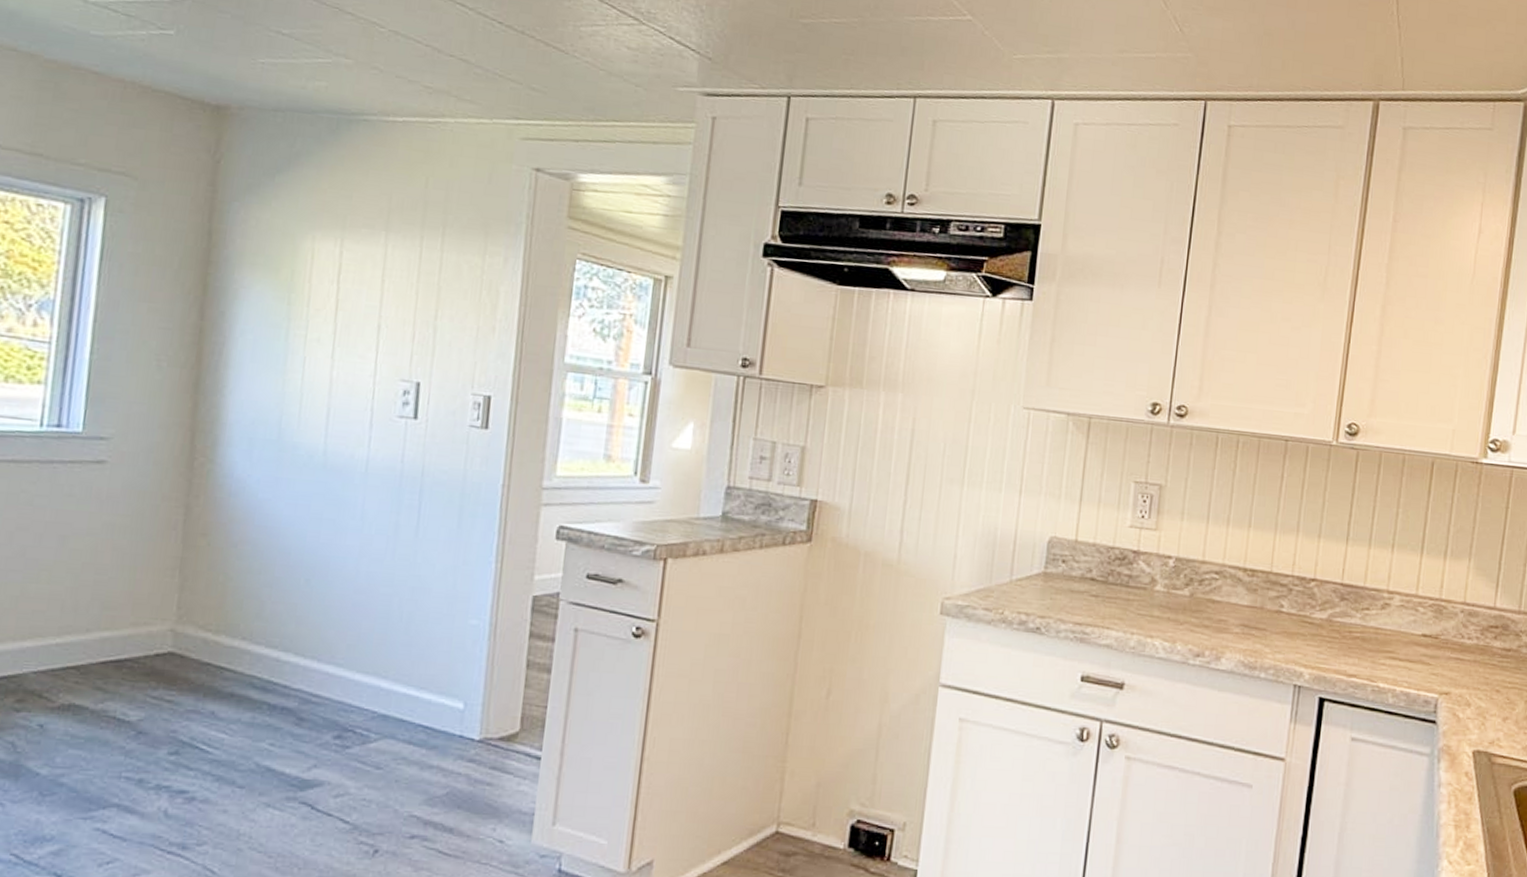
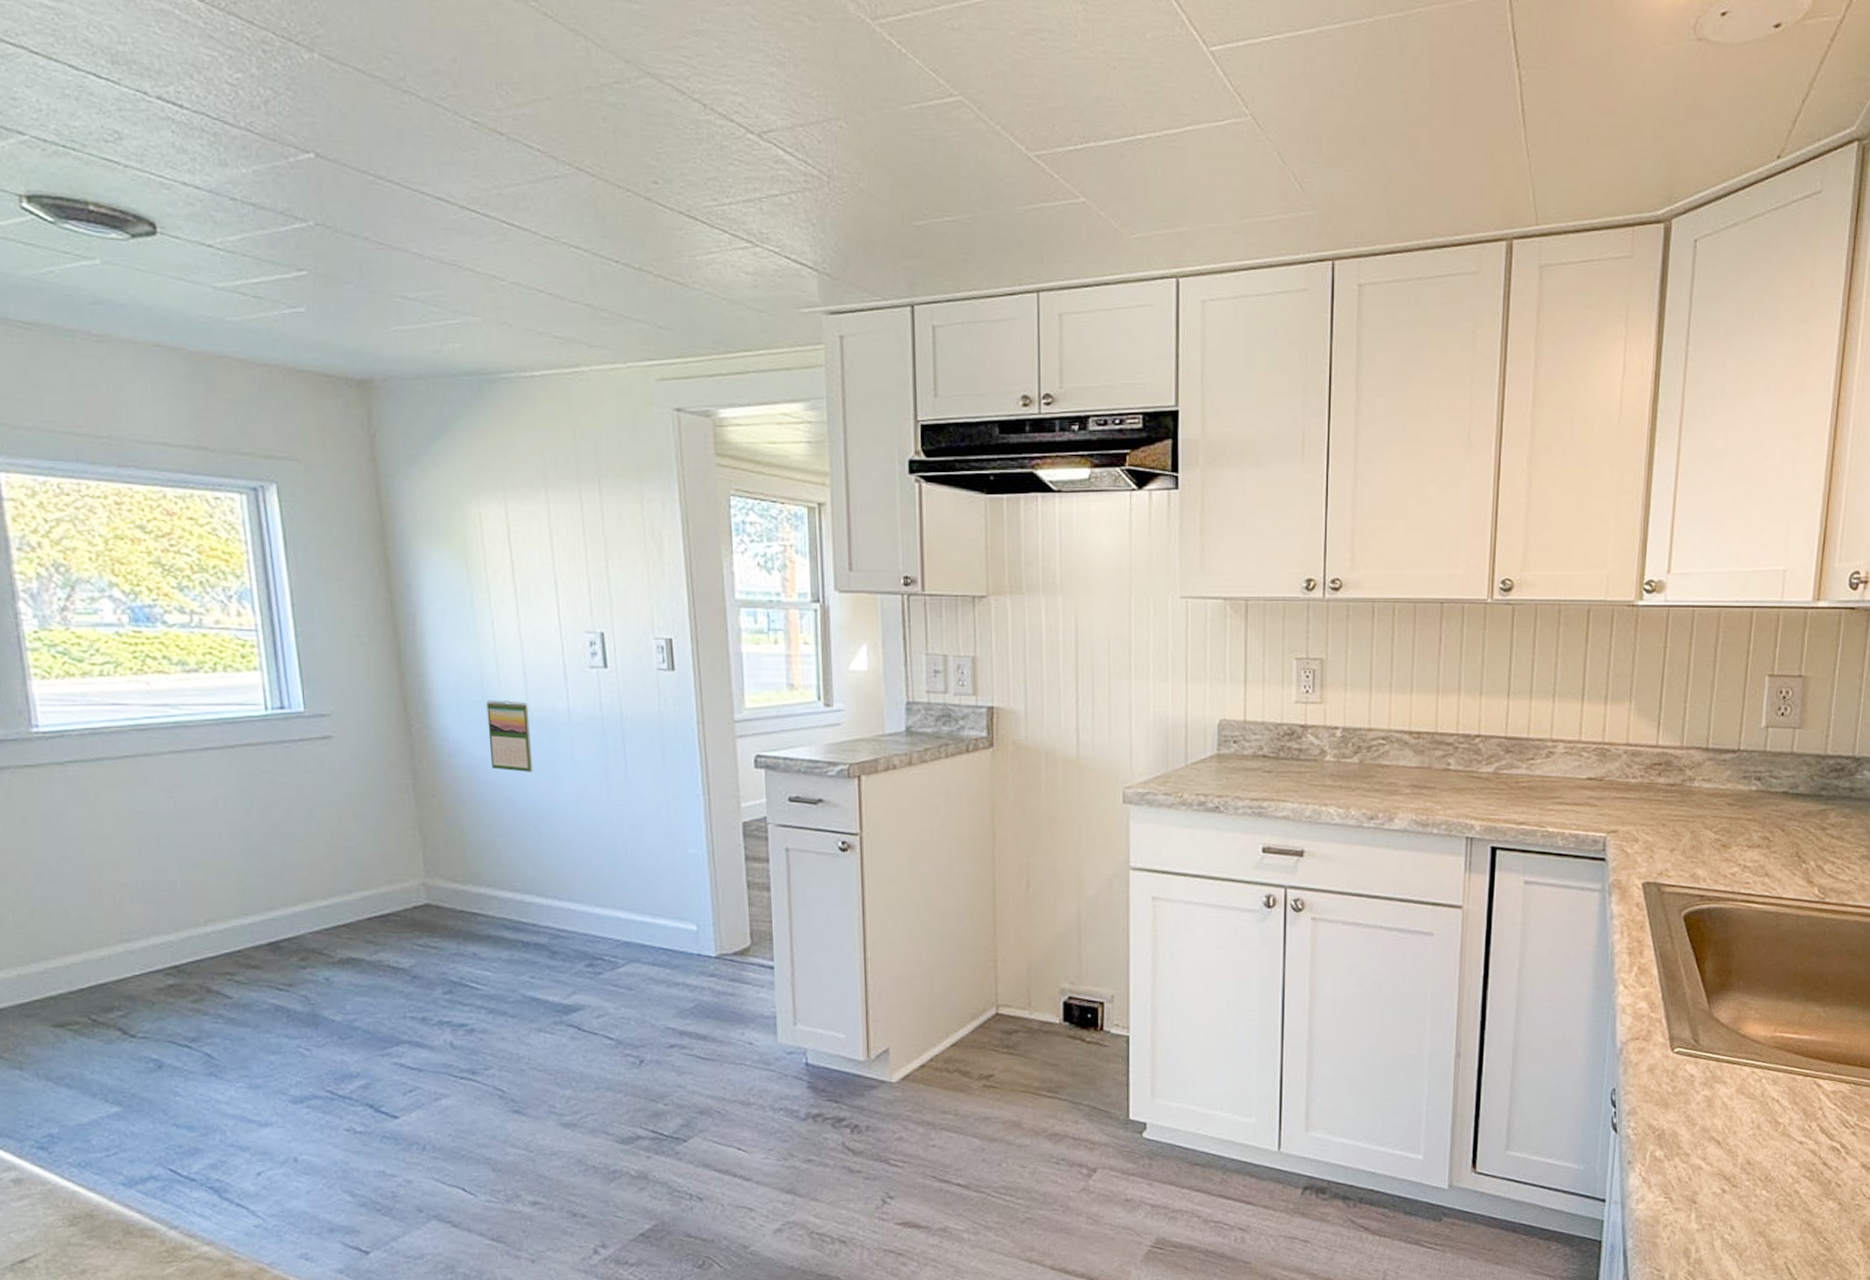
calendar: none [273,440,325,520] -> present [486,700,534,772]

